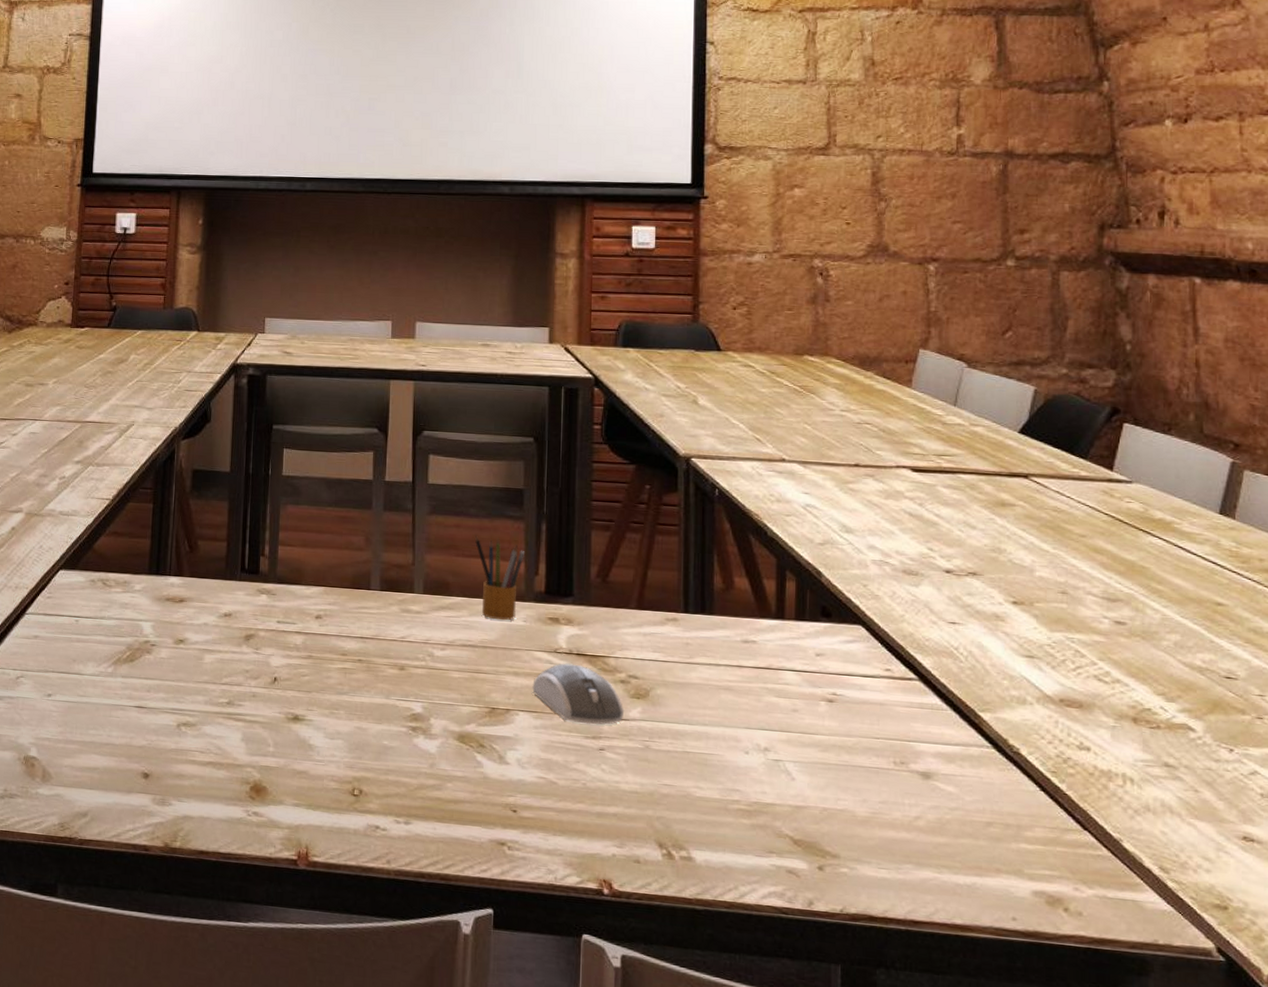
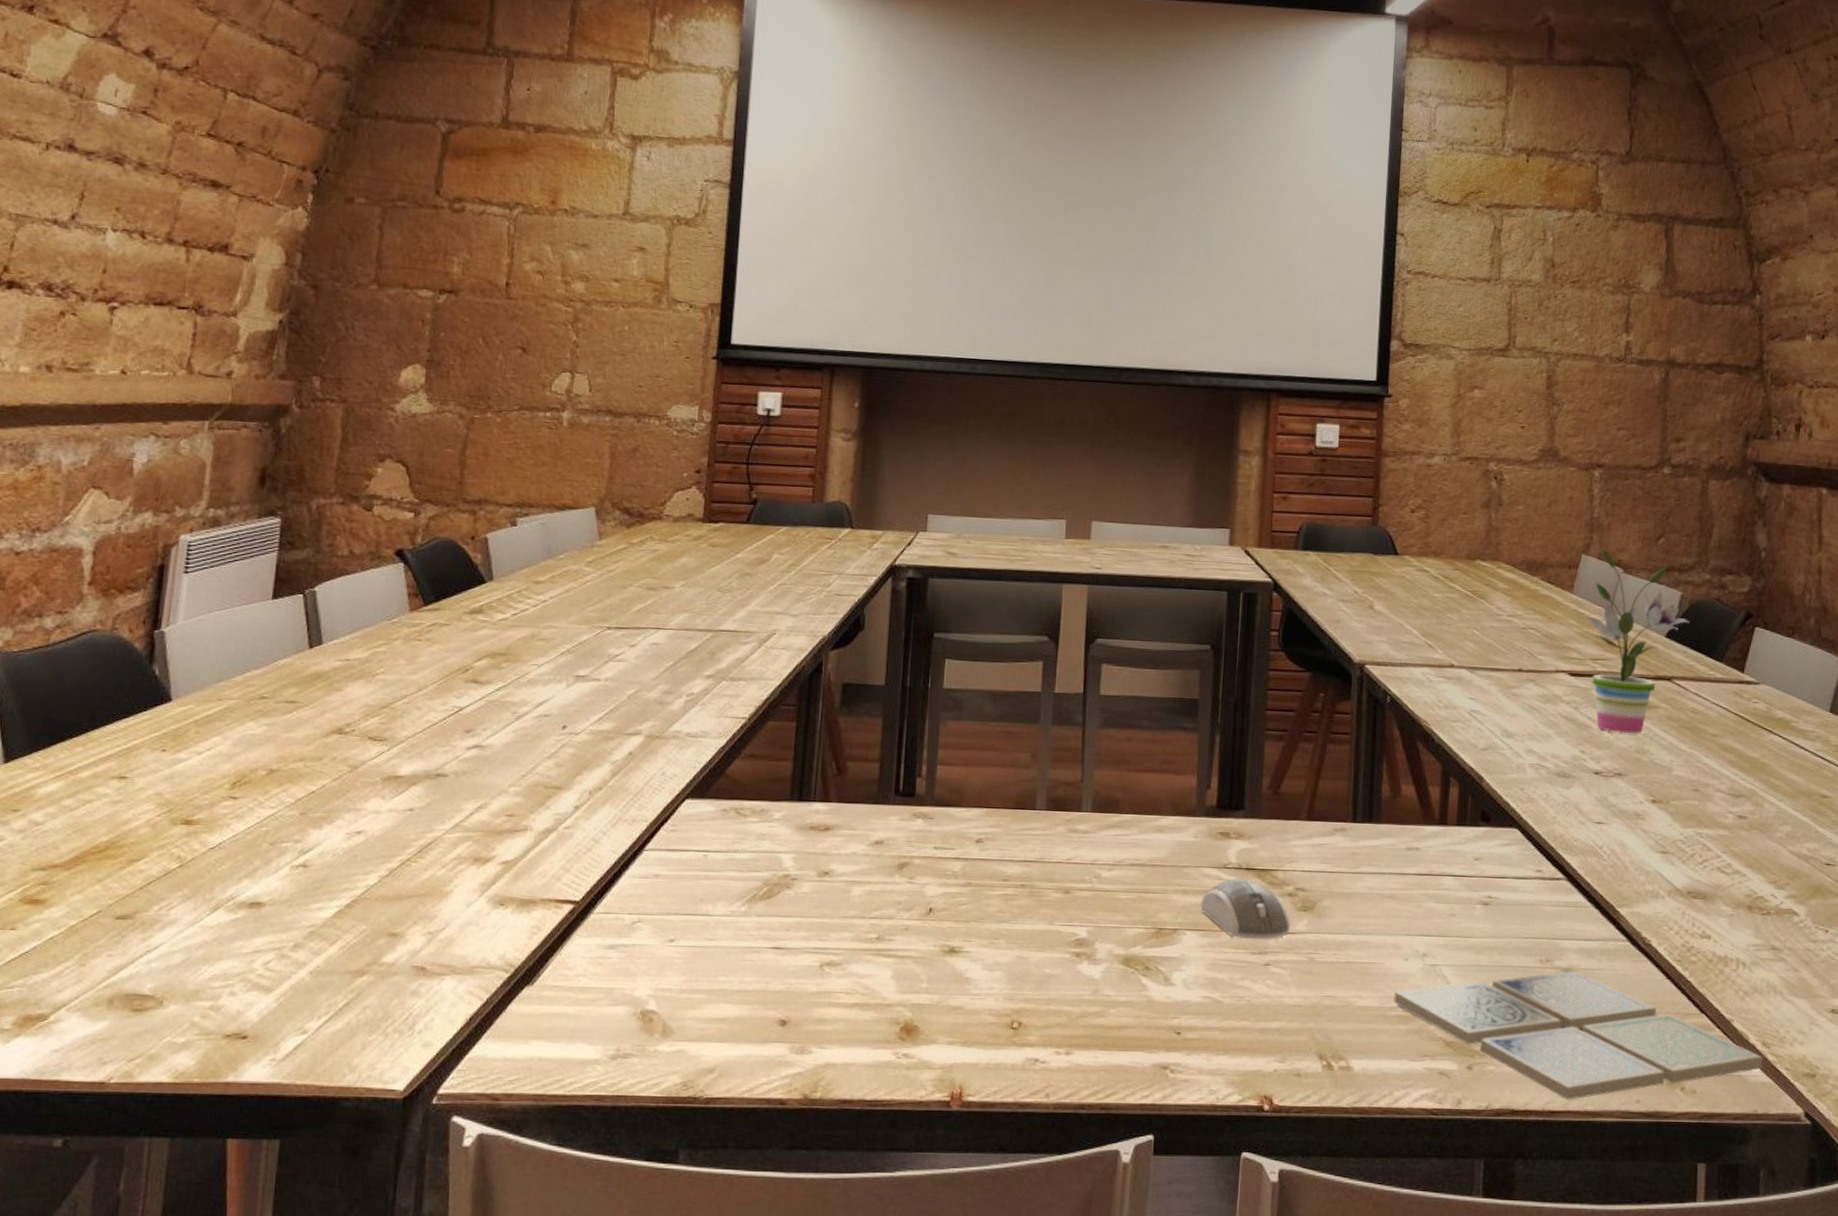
pencil box: present [475,535,526,621] -> none [1147,748,1198,837]
drink coaster: none [735,775,1161,911] -> present [1394,970,1762,1100]
potted plant: none [927,343,1046,532] -> present [1586,549,1690,733]

